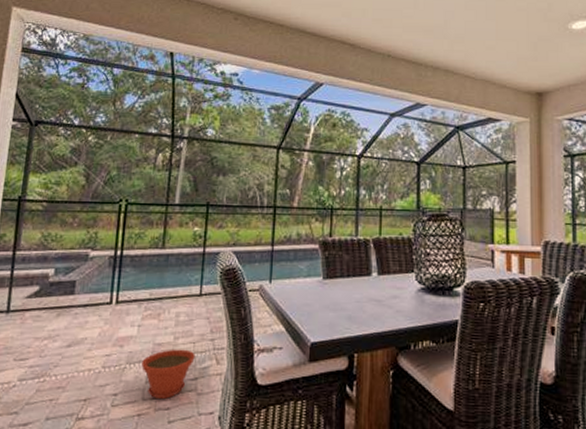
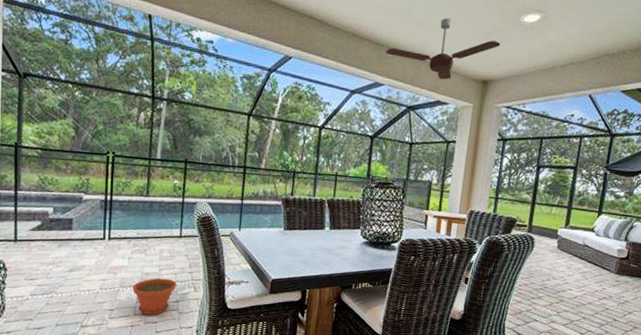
ceiling fan: none [425,32,551,95] -> present [386,18,501,80]

